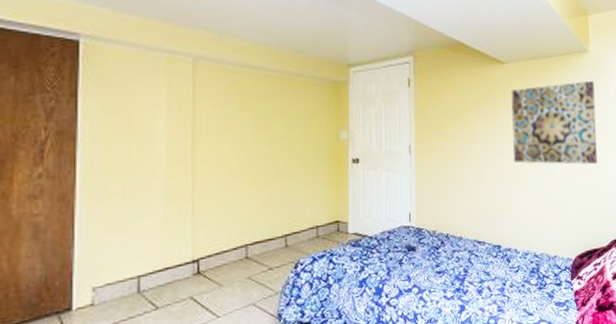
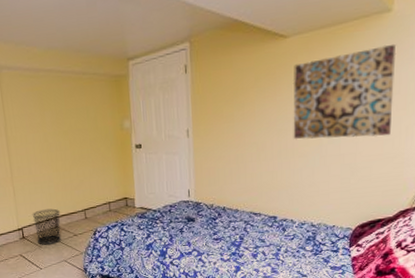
waste bin: none [214,233,253,283] -> present [32,208,61,245]

